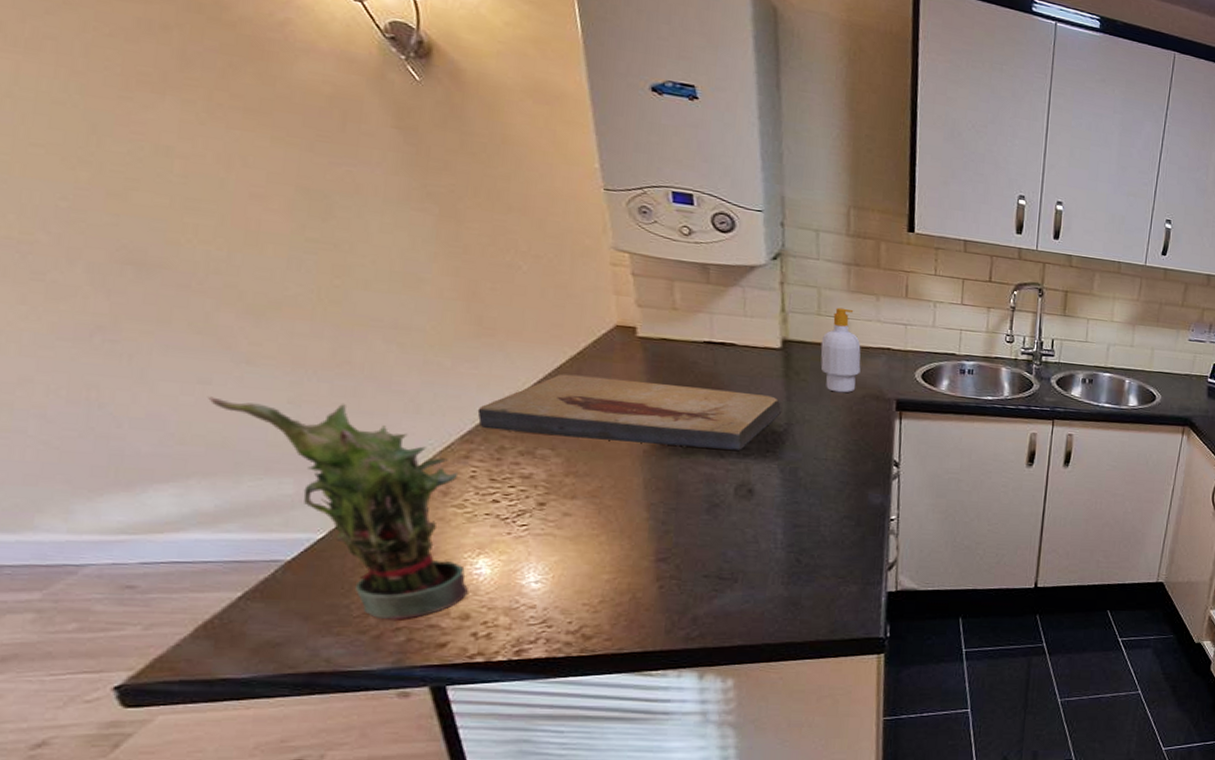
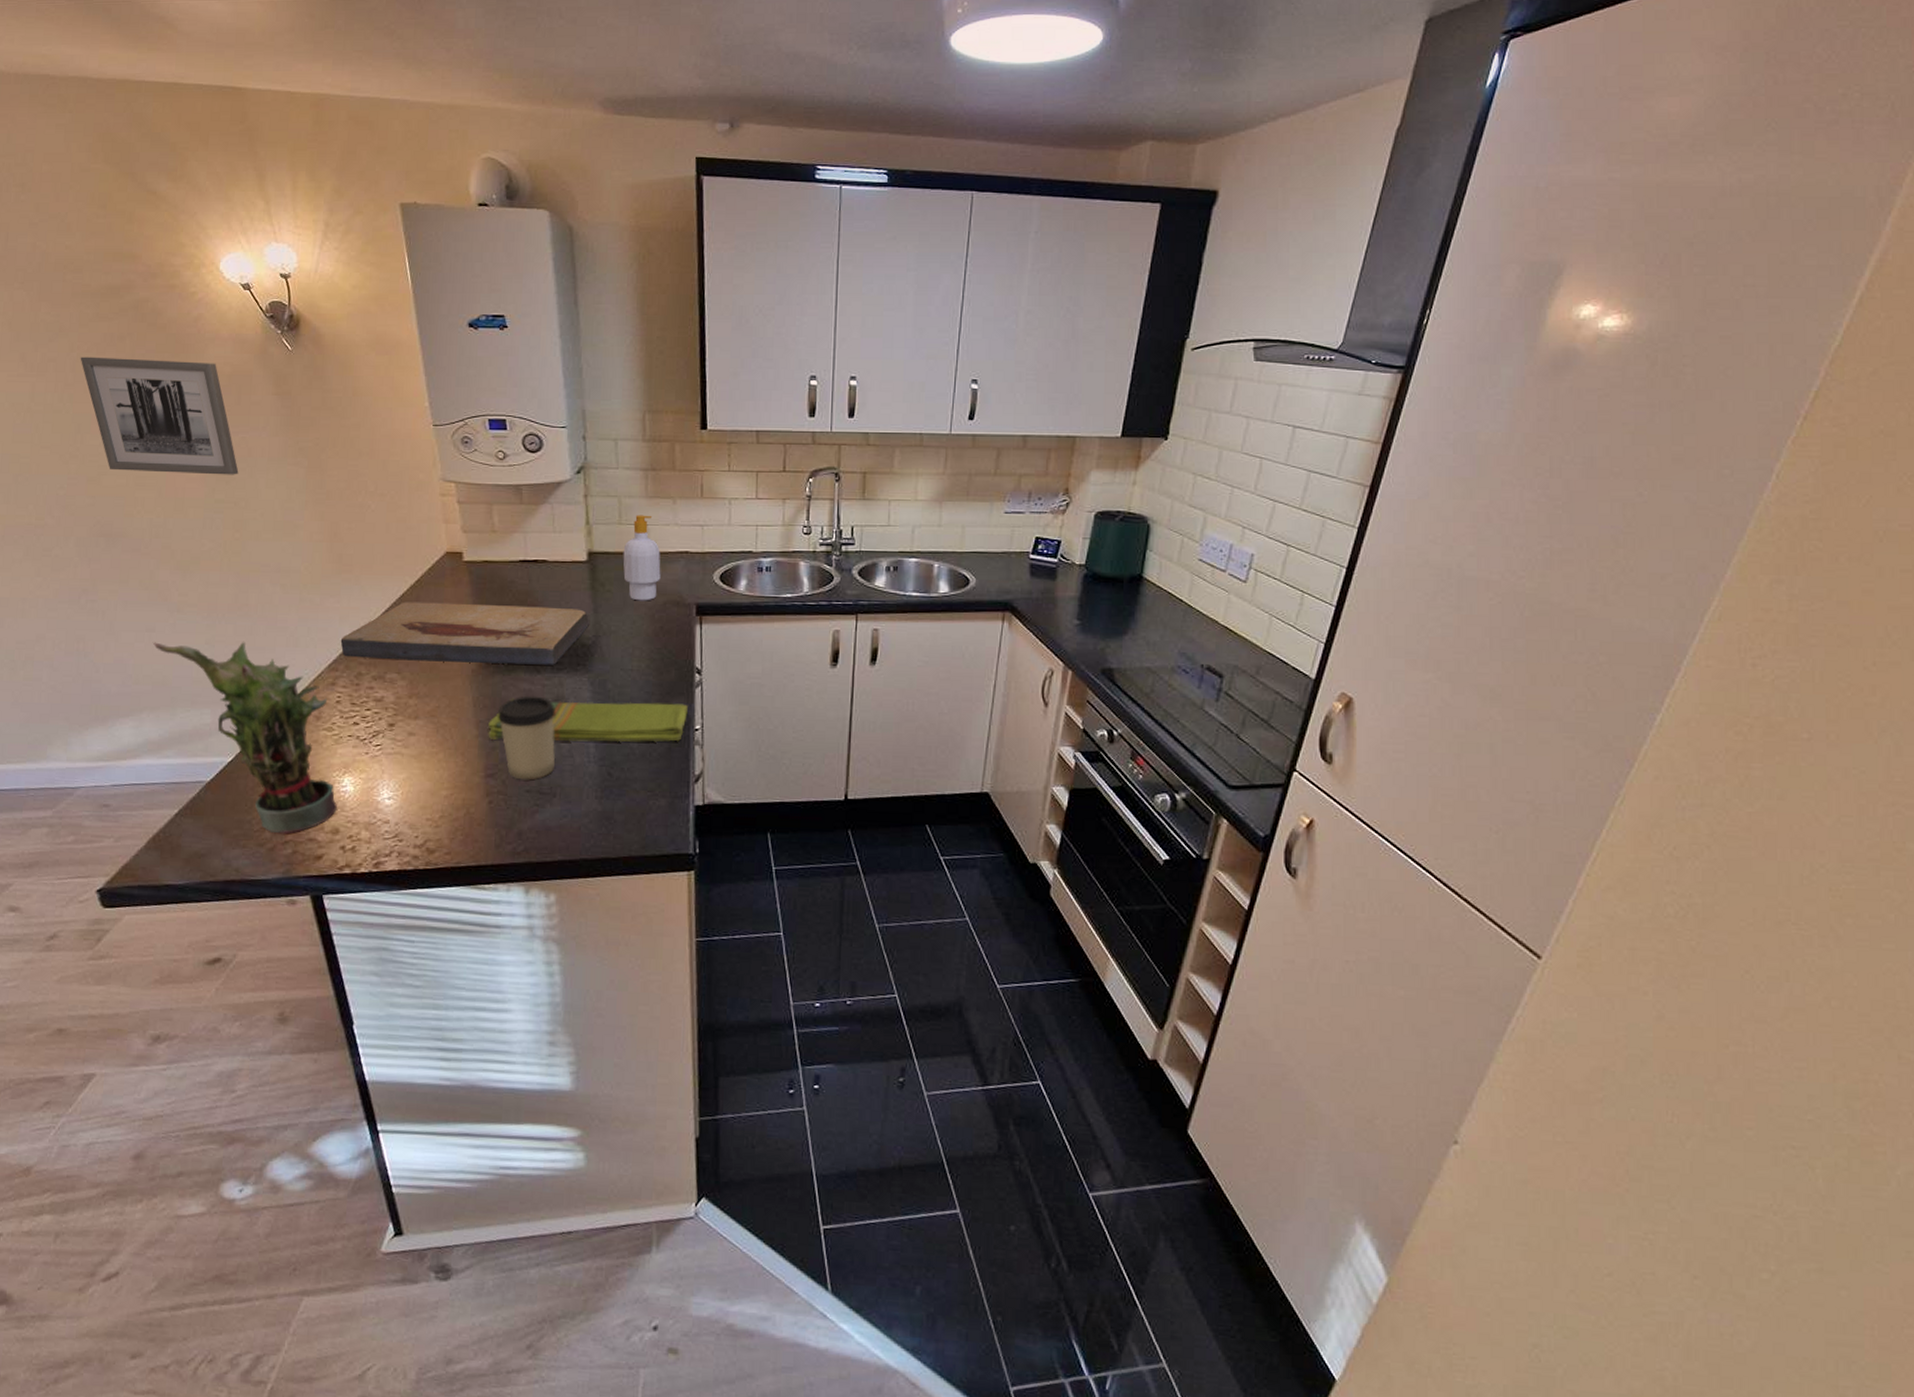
wall art: none [97,40,341,213] -> present [80,356,239,475]
dish towel: none [660,481,884,531] -> present [488,698,688,743]
cup: none [673,480,740,566] -> present [498,696,556,781]

